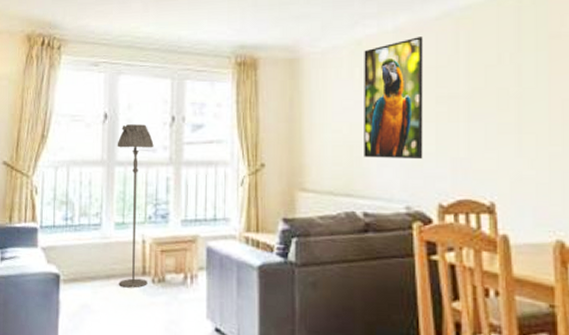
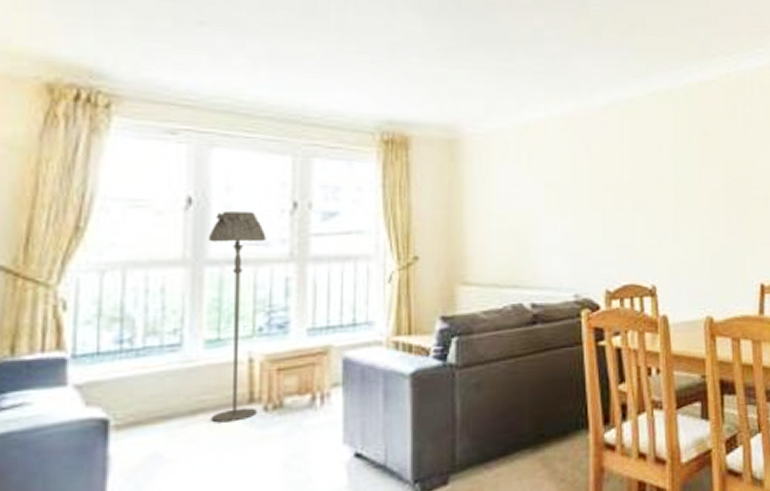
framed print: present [364,37,423,160] -> none [531,124,591,247]

